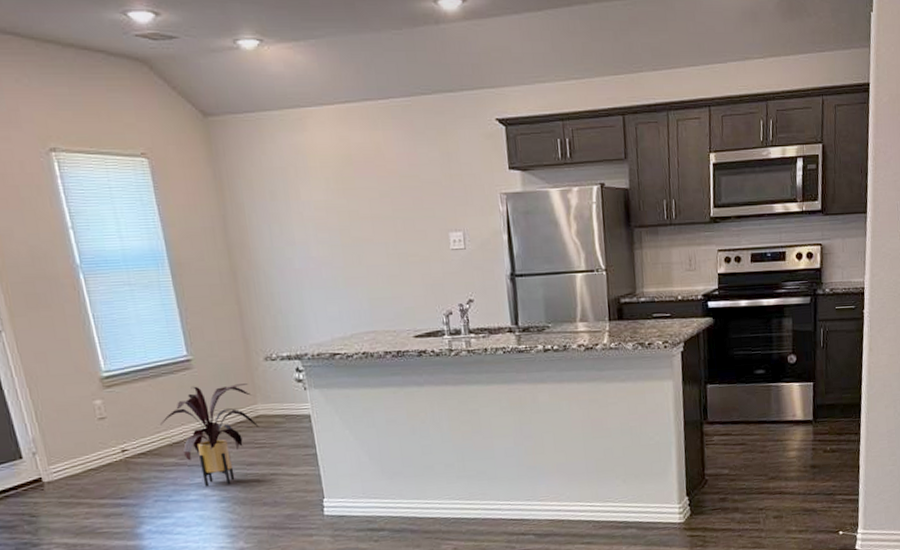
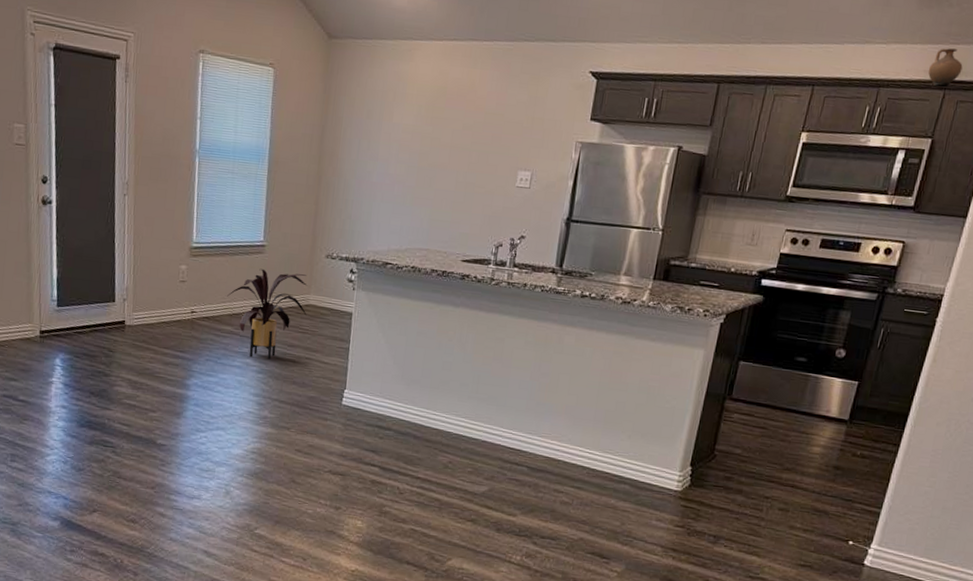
ceramic jug: none [805,56,832,94] -> present [928,48,963,88]

